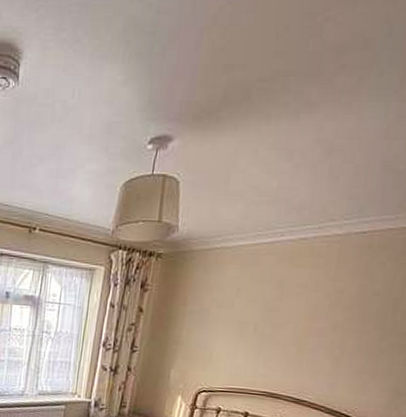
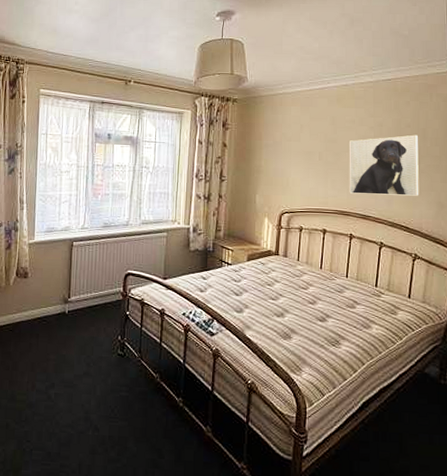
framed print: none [284,305,387,381] -> present [349,135,419,196]

